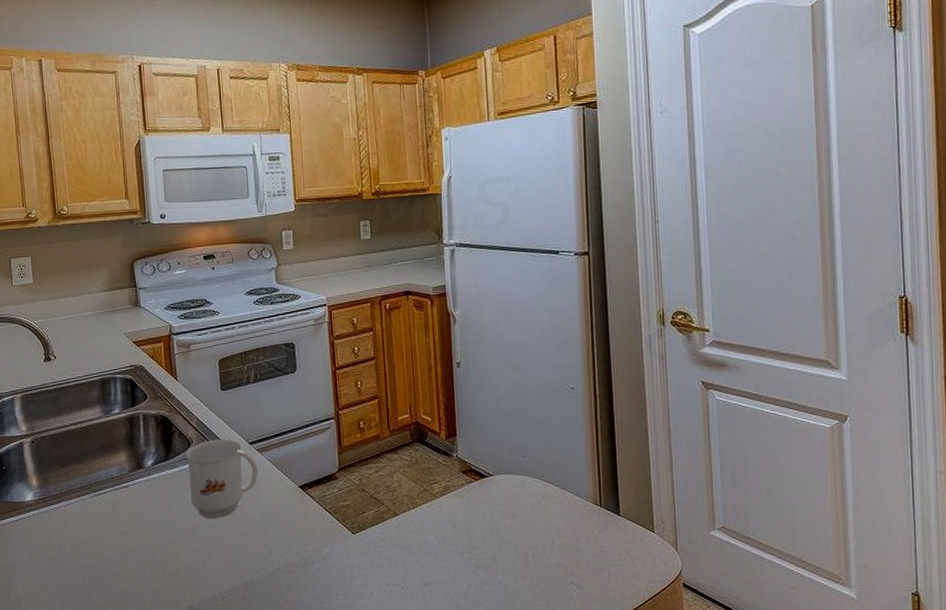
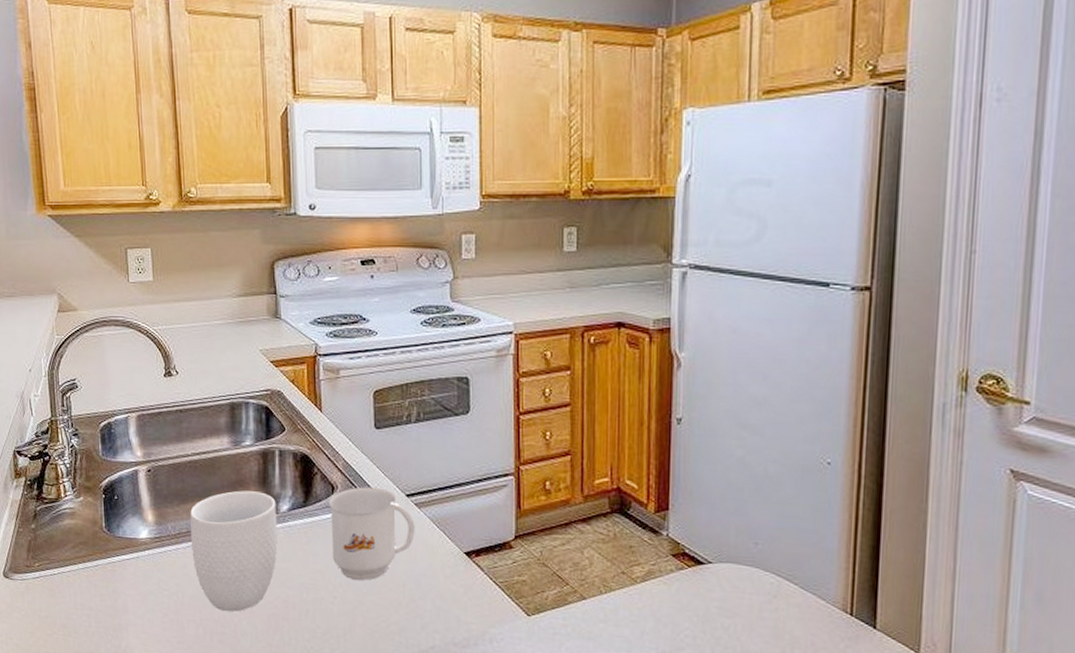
mug: none [69,451,145,558] -> present [190,490,278,612]

